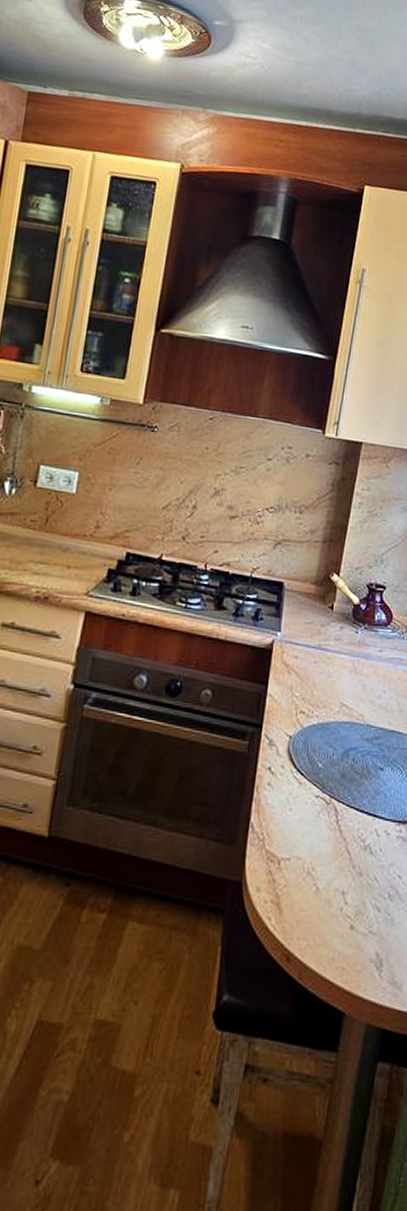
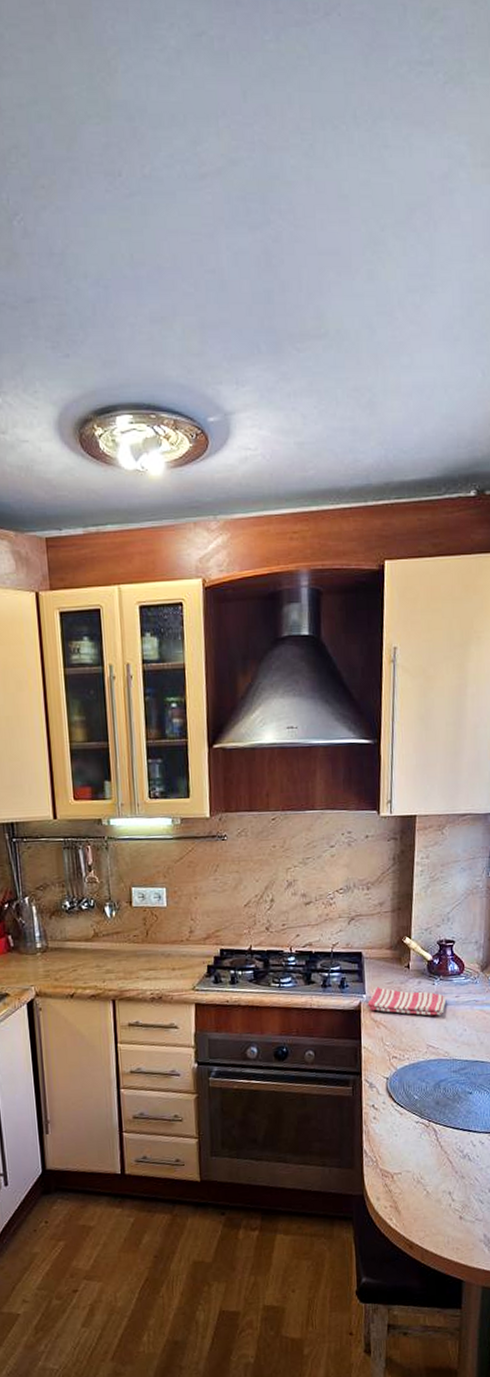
dish towel: none [281,625,368,670] -> present [367,987,445,1016]

